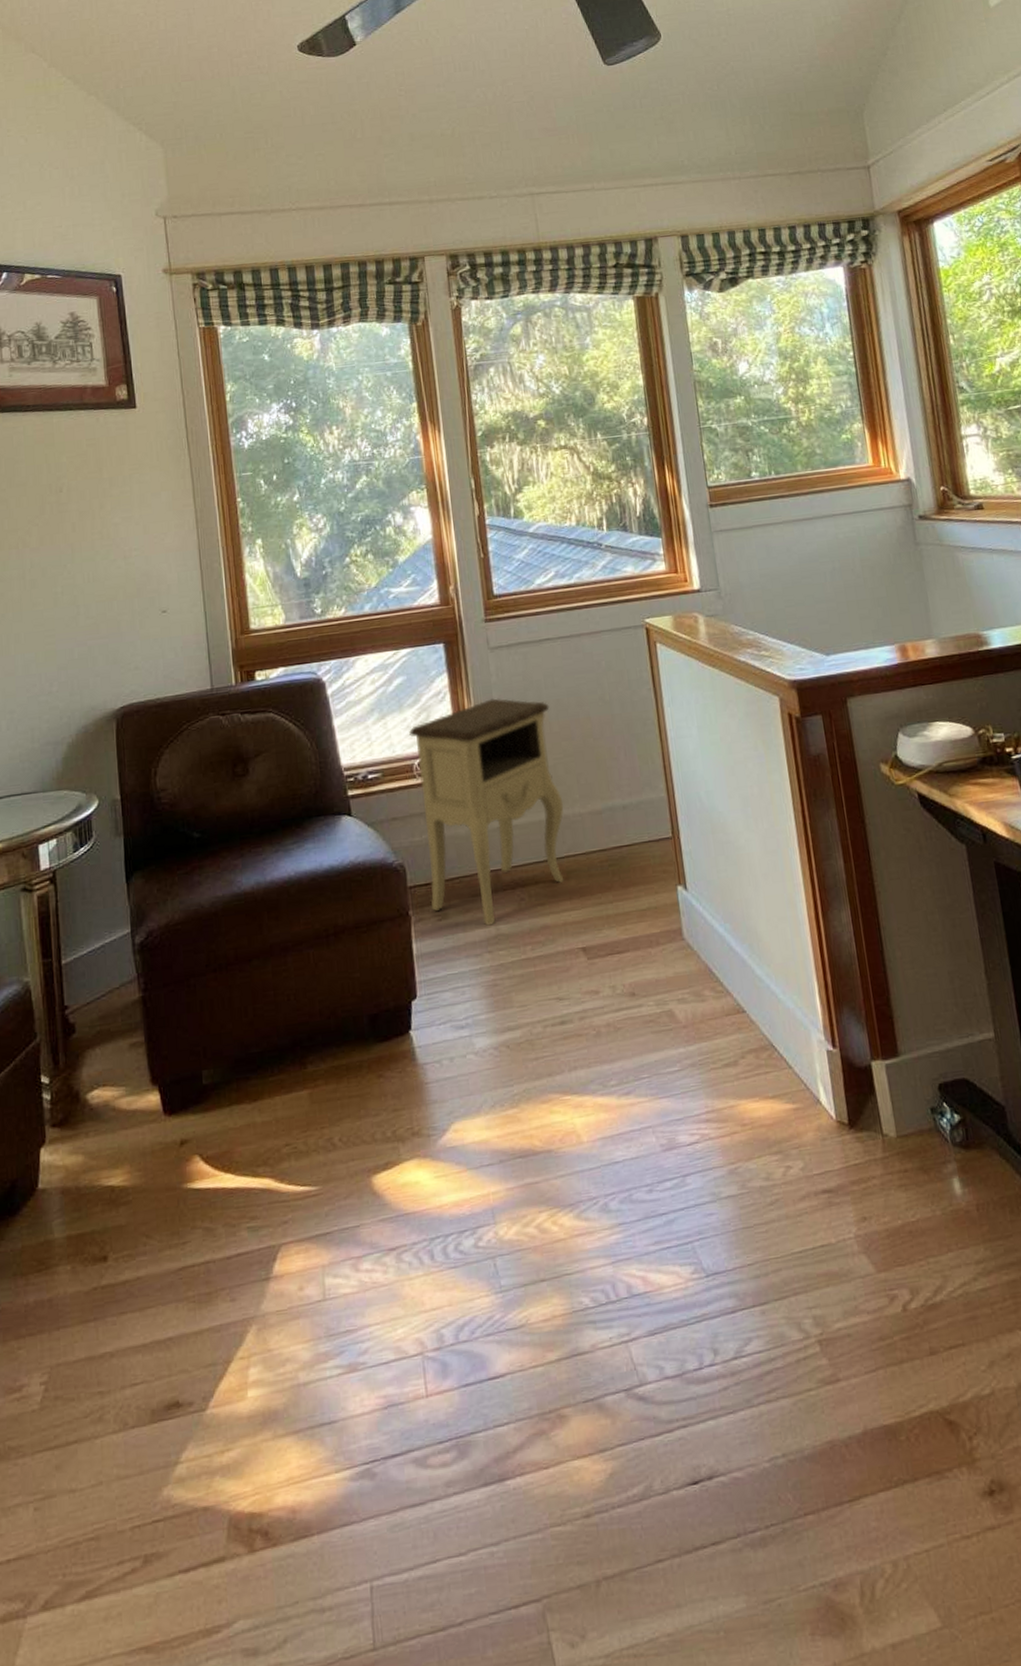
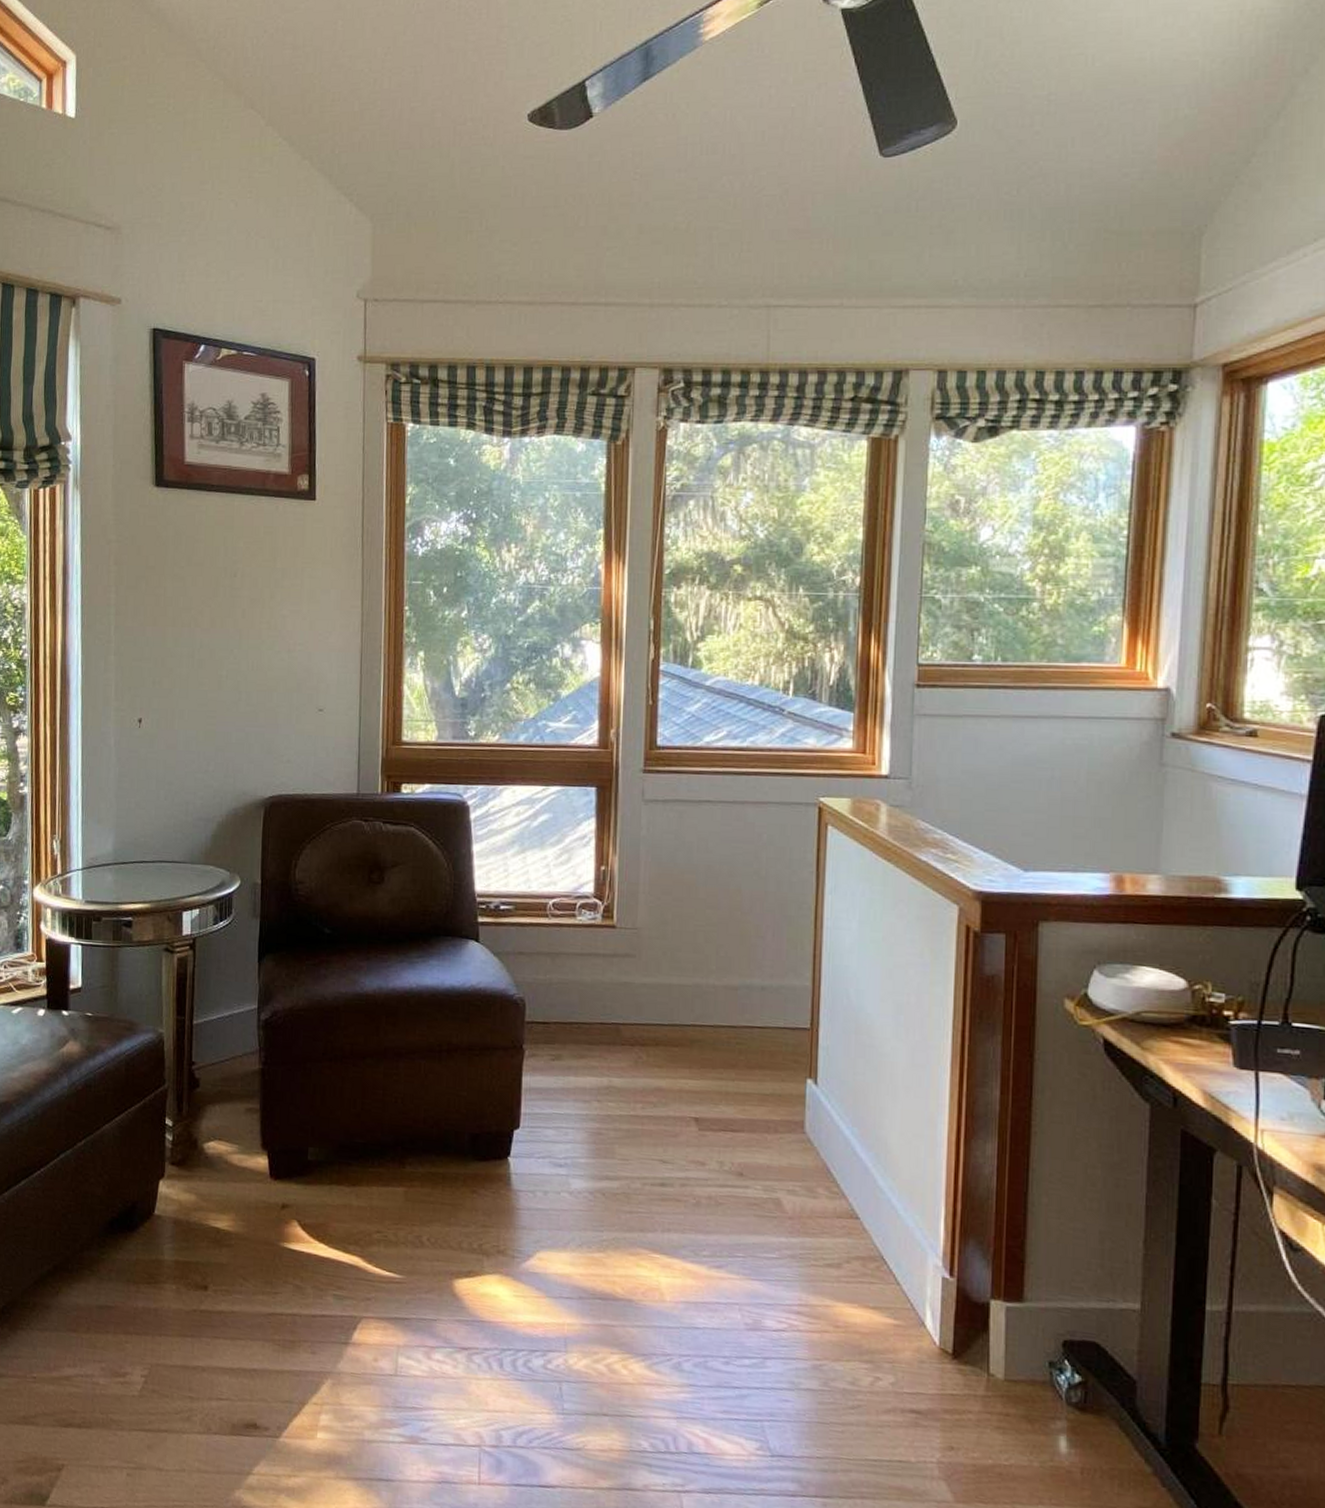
nightstand: present [409,698,564,926] -> none [545,852,699,1076]

